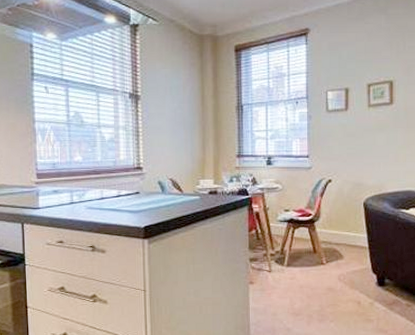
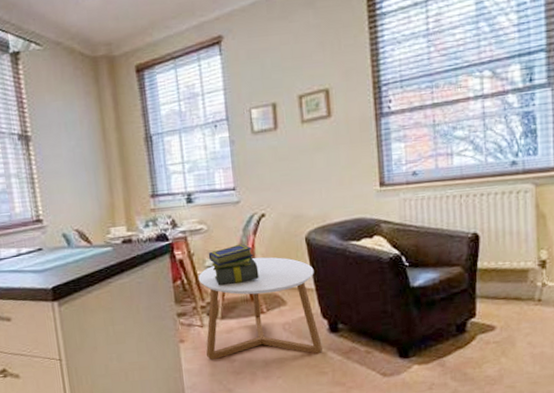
coffee table: none [270,216,370,303] -> present [198,257,322,361]
stack of books: none [281,203,322,238] -> present [208,243,259,286]

